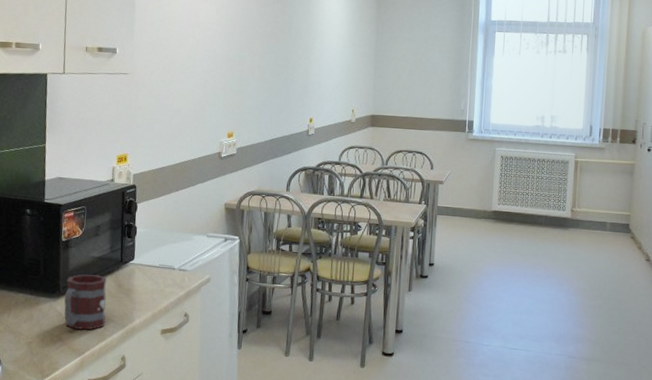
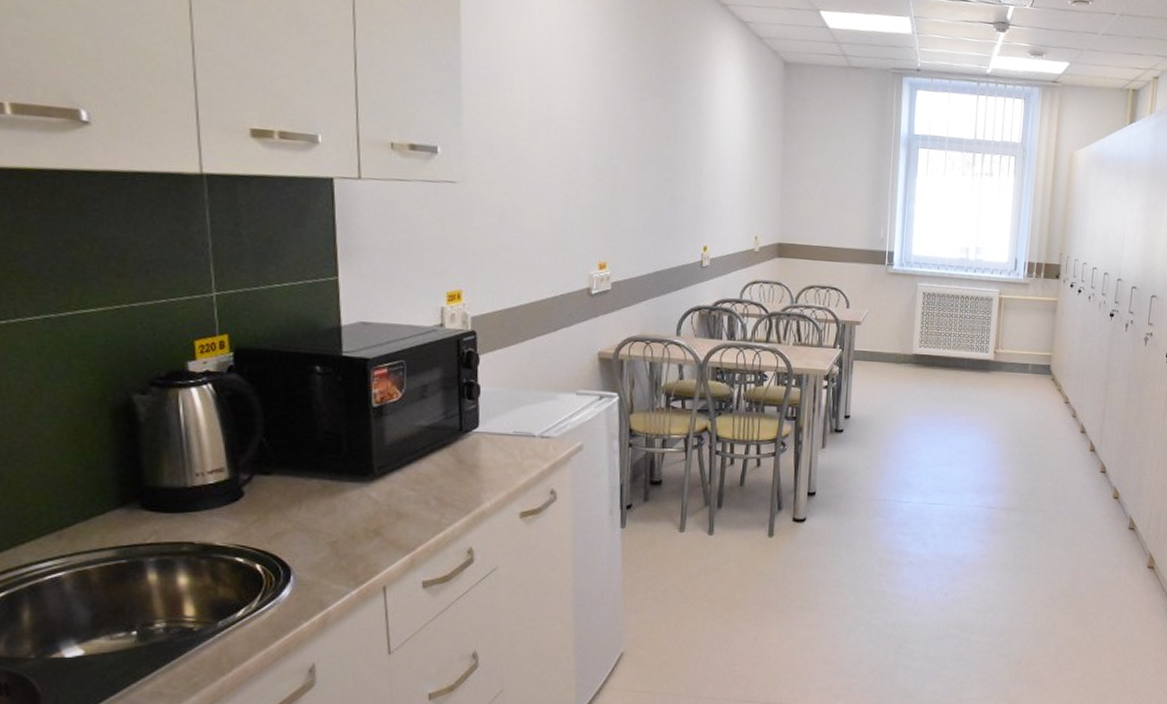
mug: present [64,274,107,330] -> none [380,448,444,520]

